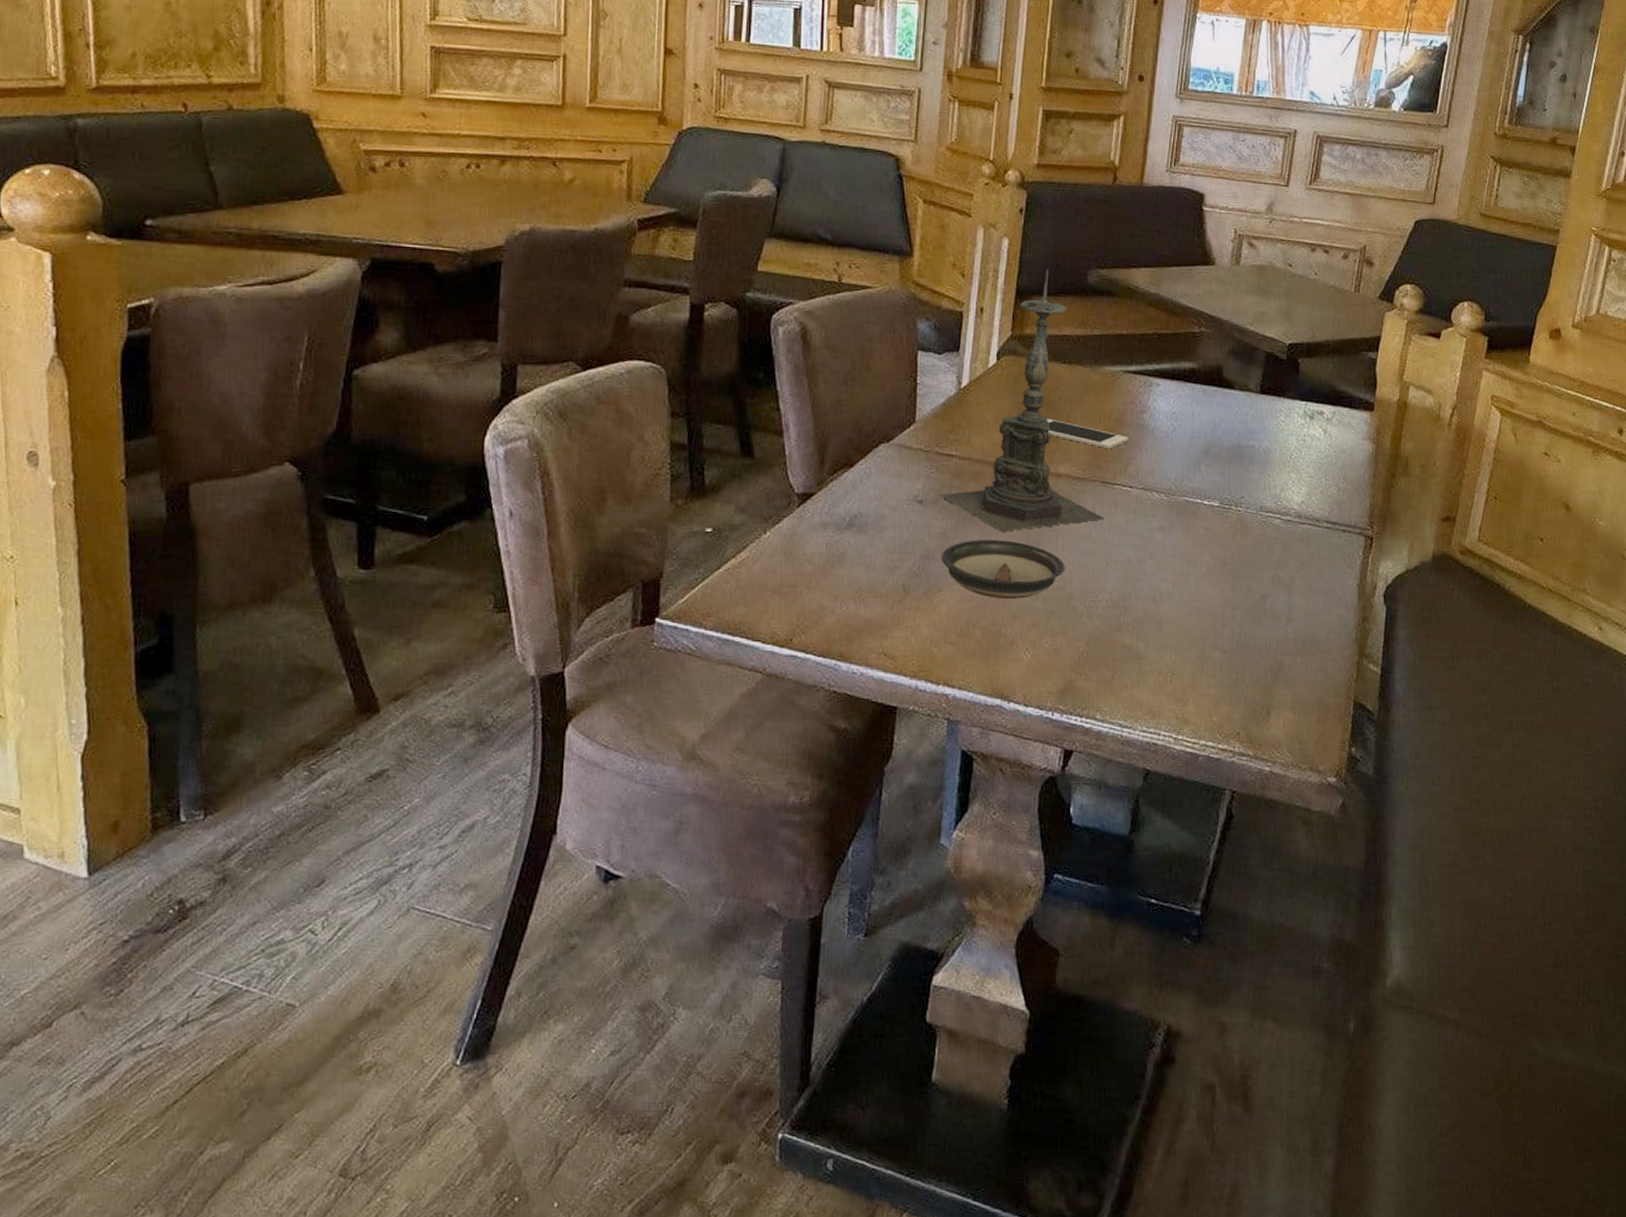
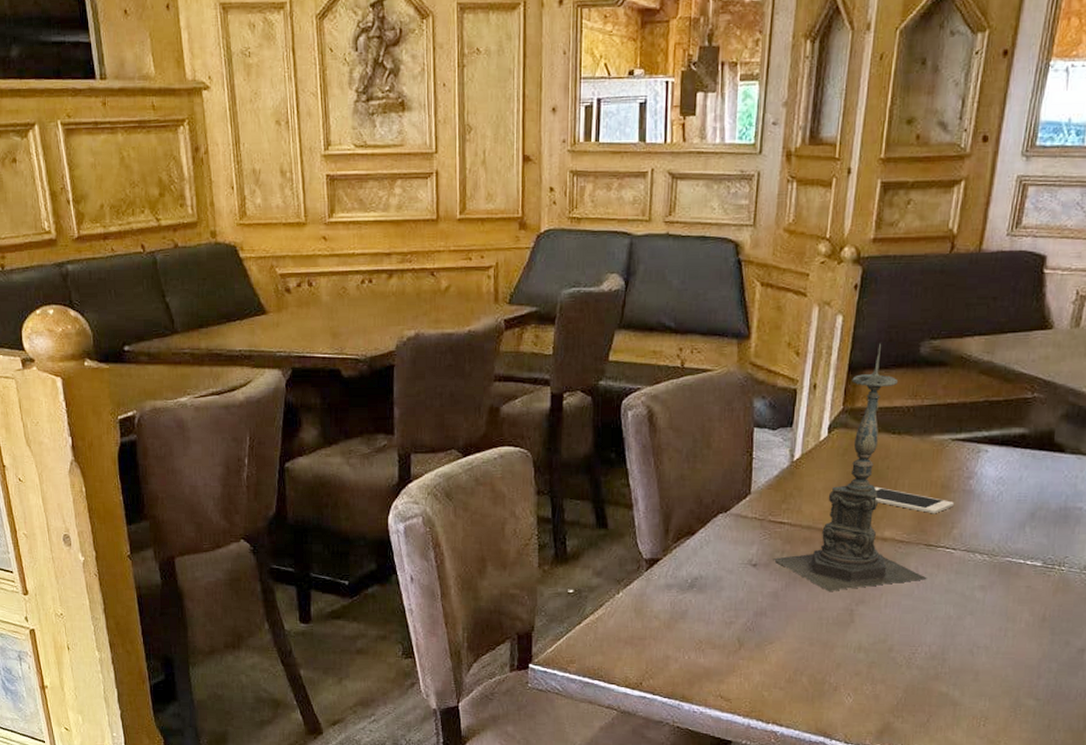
saucer: present [941,539,1065,599] -> none [772,598,887,651]

